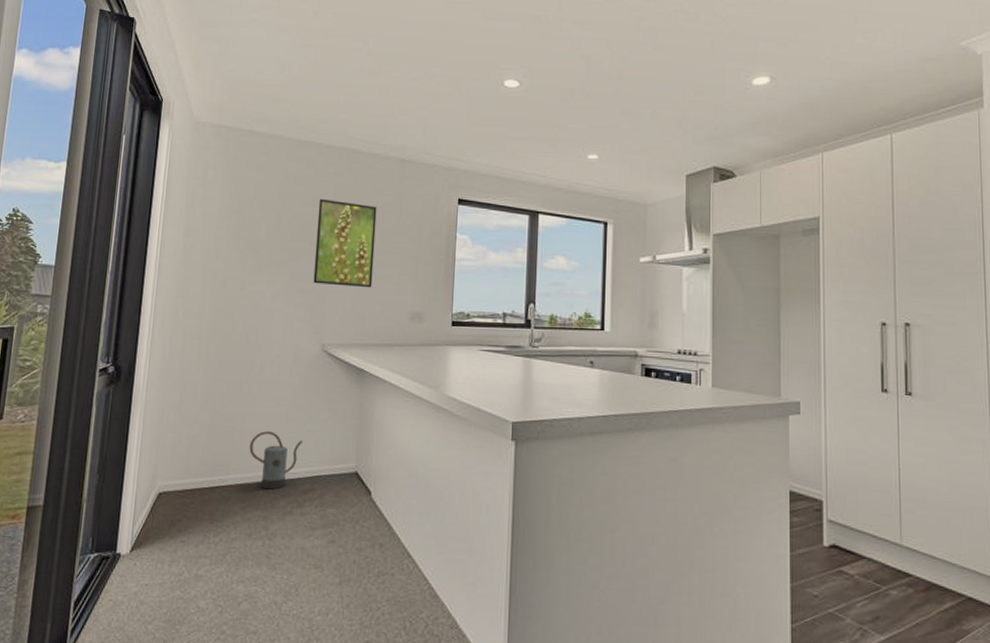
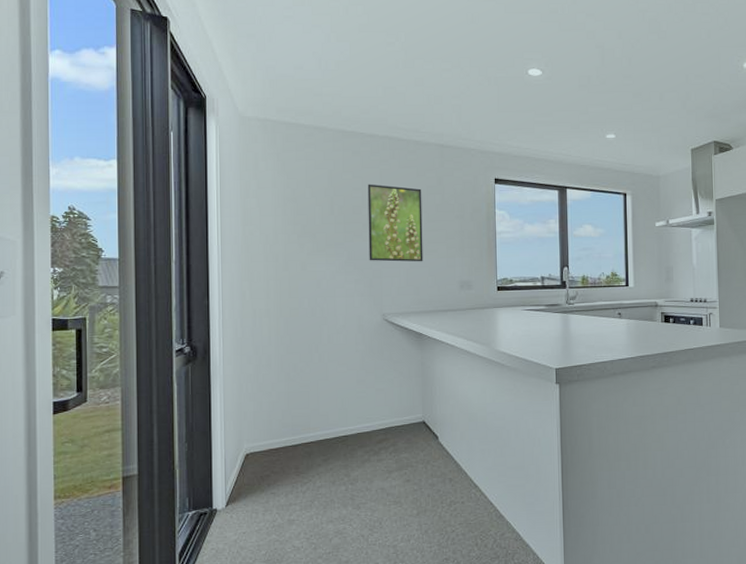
watering can: present [249,431,302,490] -> none [325,393,373,443]

